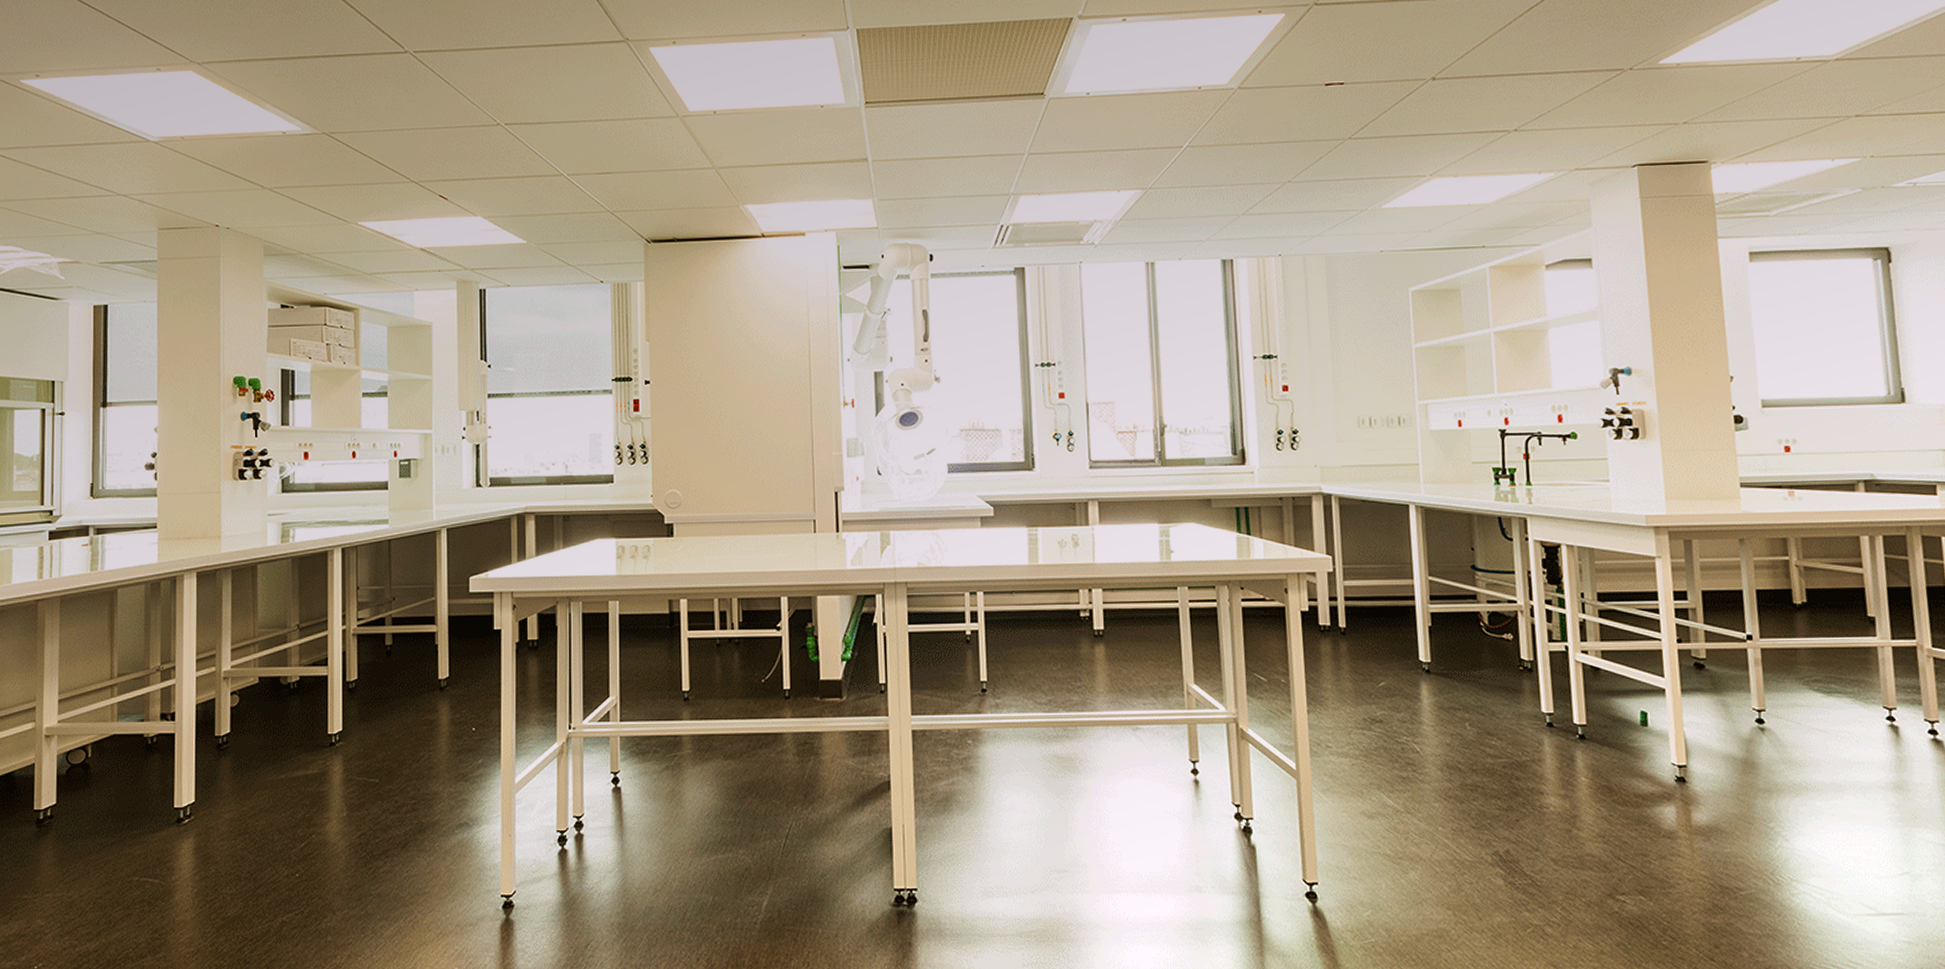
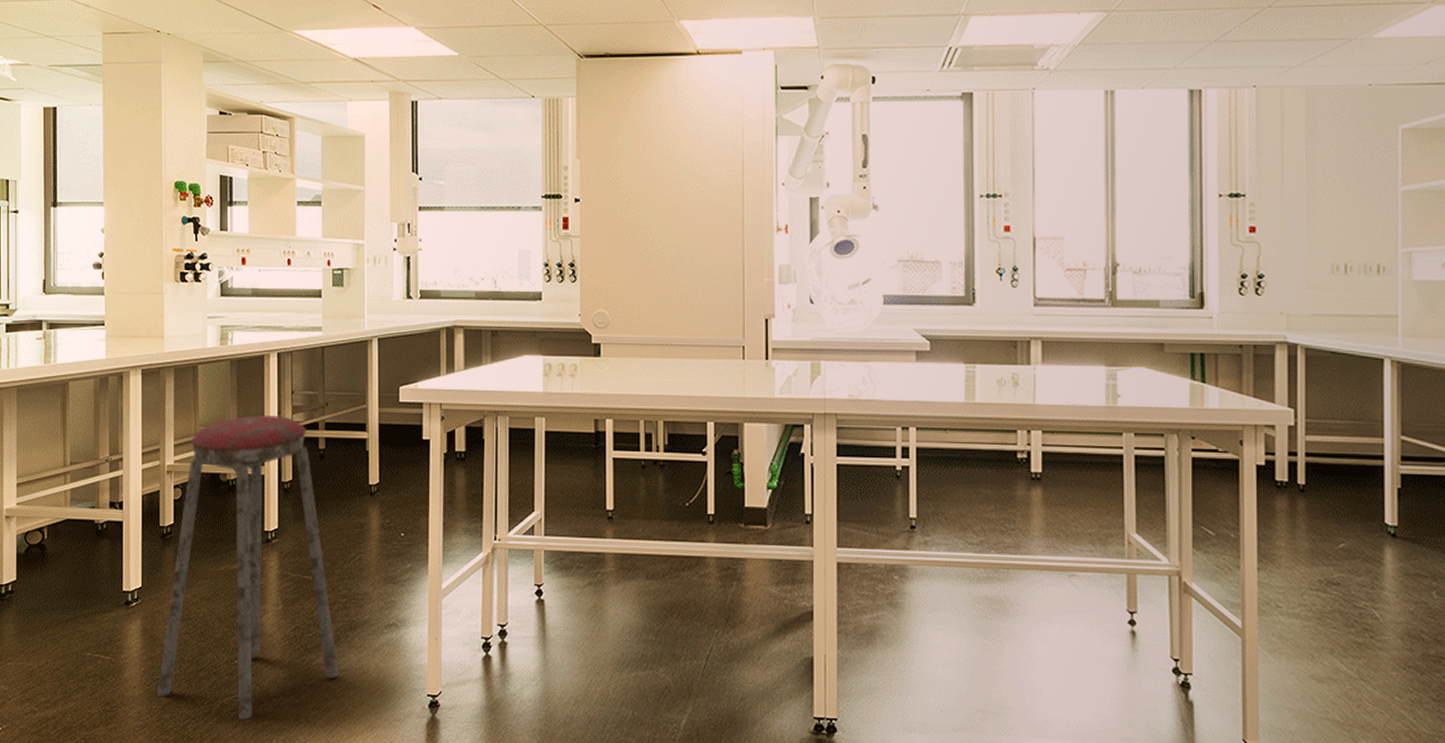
music stool: none [210,613,408,937] -> present [156,415,339,720]

